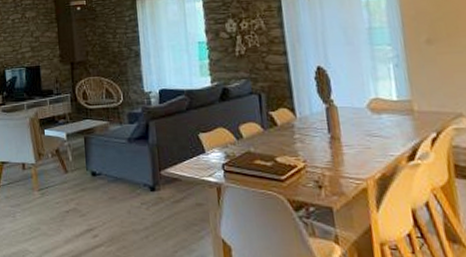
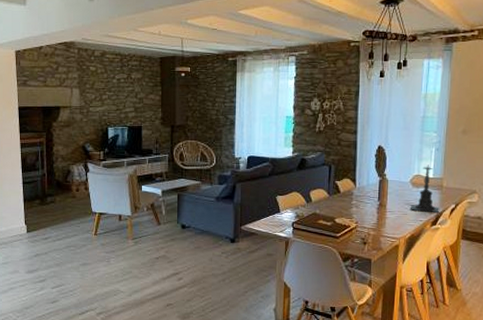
candle holder: none [373,85,416,144] -> present [410,165,439,212]

